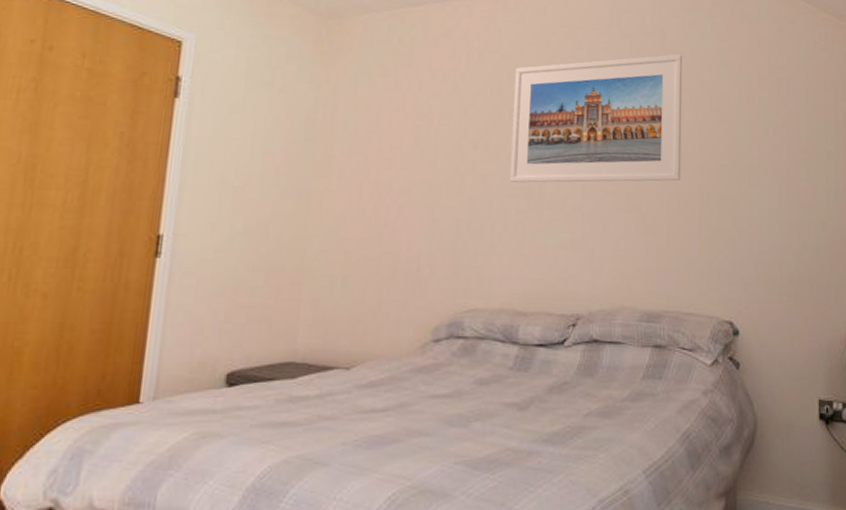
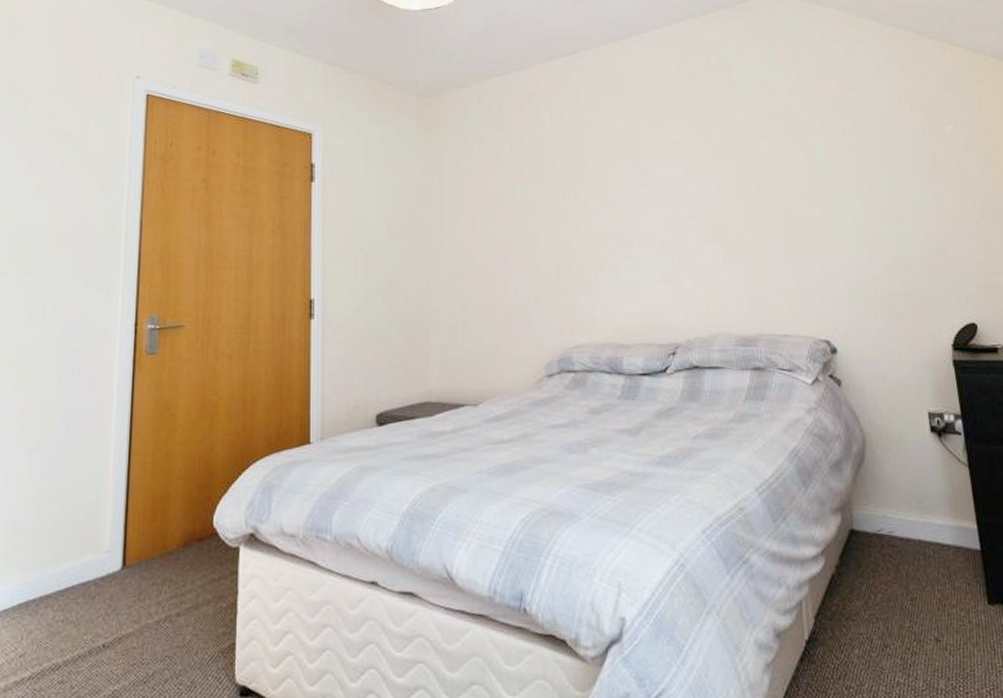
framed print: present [509,54,683,183] -> none [594,88,762,225]

